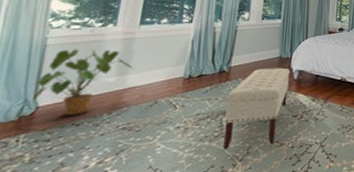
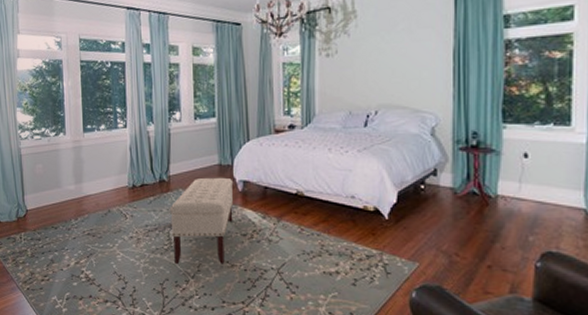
house plant: present [32,49,133,115] -> none [20,158,85,219]

